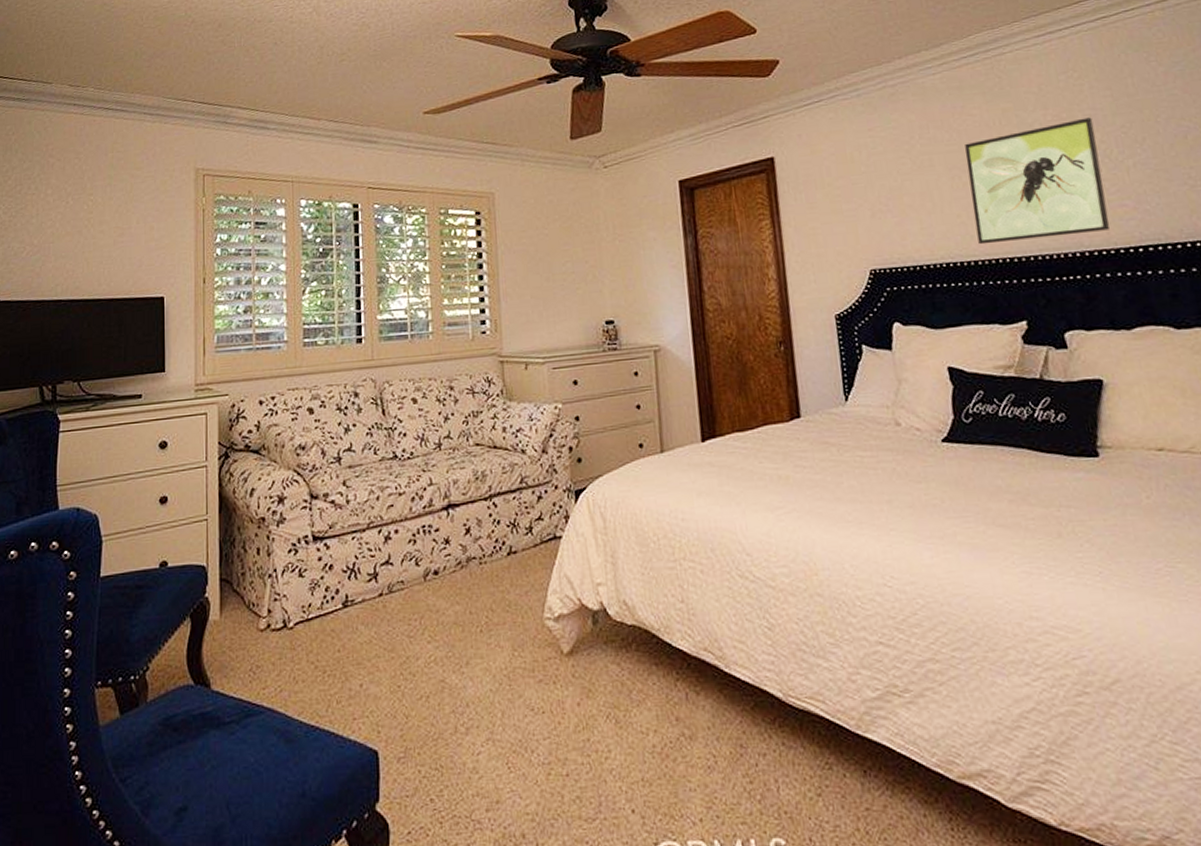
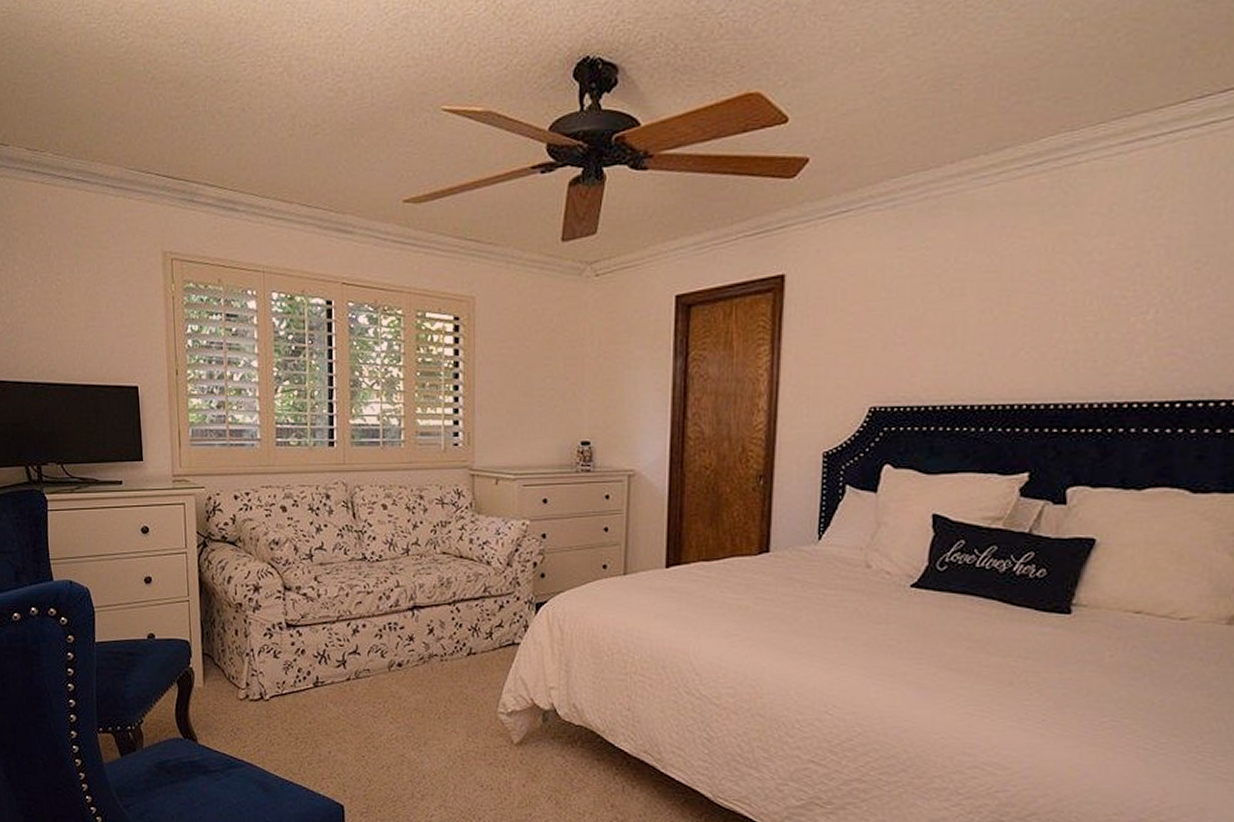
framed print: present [965,117,1110,245] -> none [996,248,1164,388]

